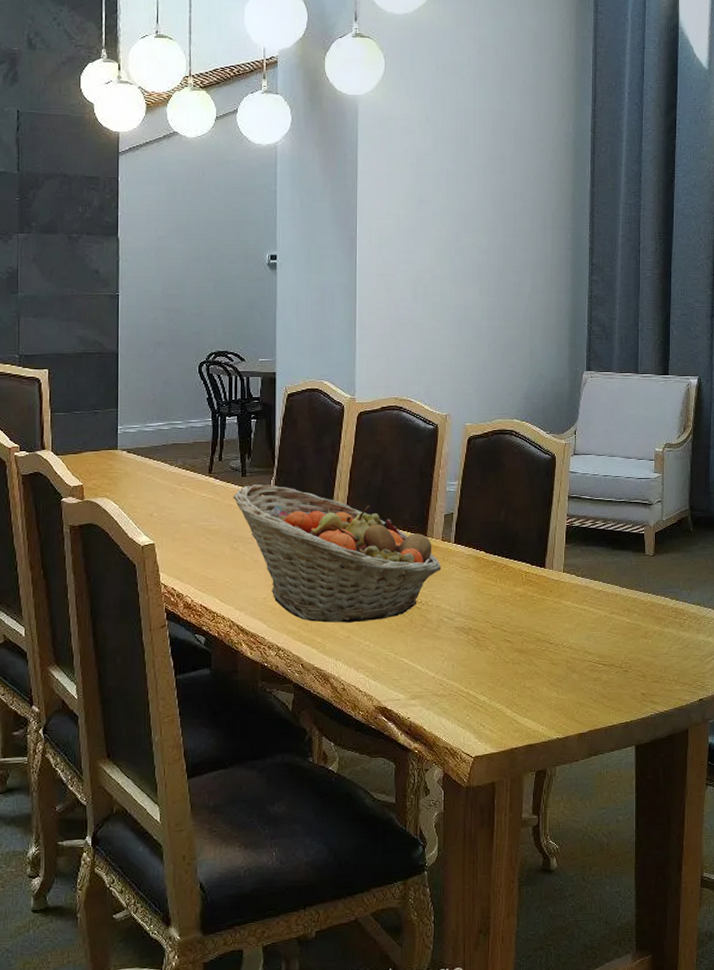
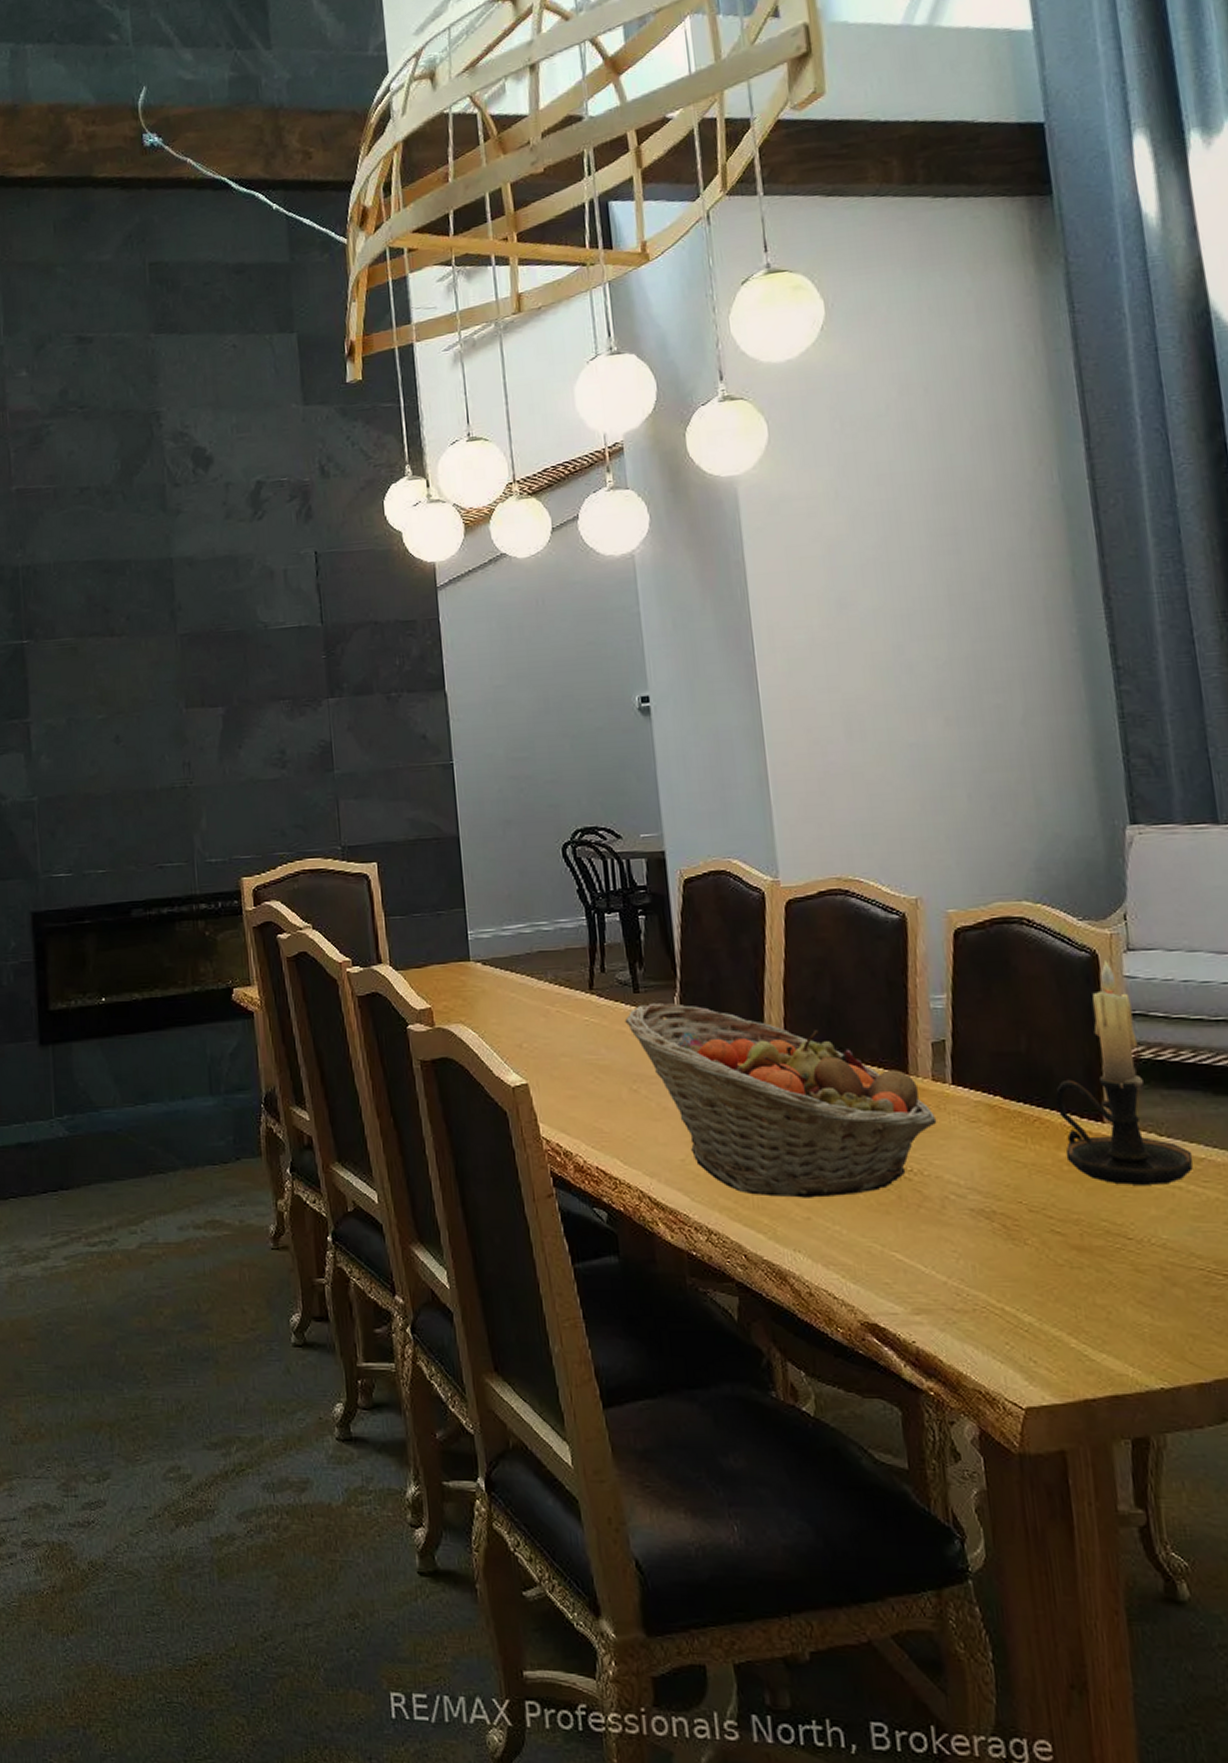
candle holder: none [517,461,595,609] -> present [1055,961,1194,1185]

